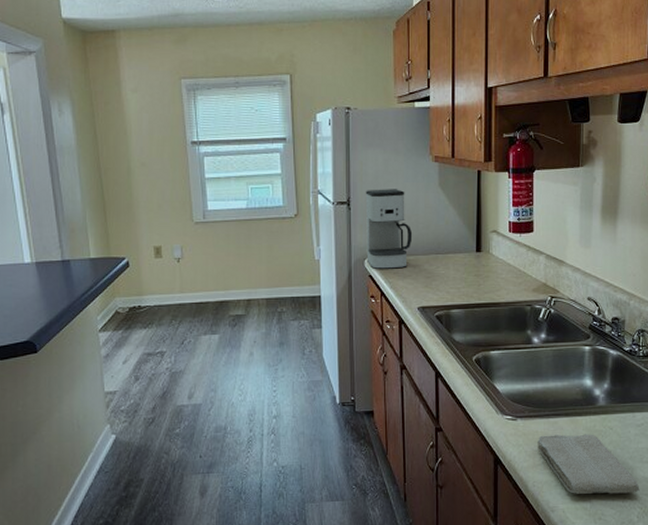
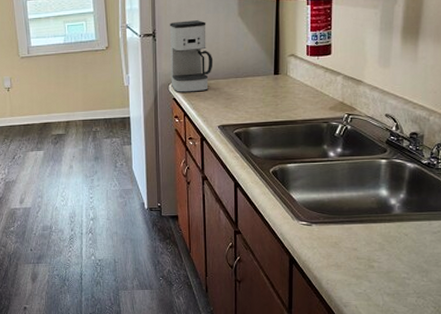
washcloth: present [537,434,640,494] -> none [332,239,434,294]

